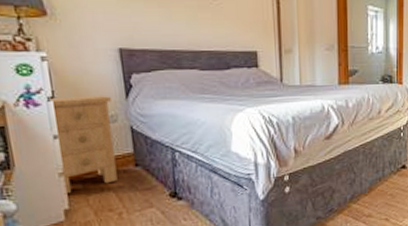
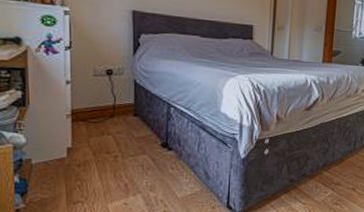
nightstand: present [49,95,118,195] -> none [67,48,121,134]

